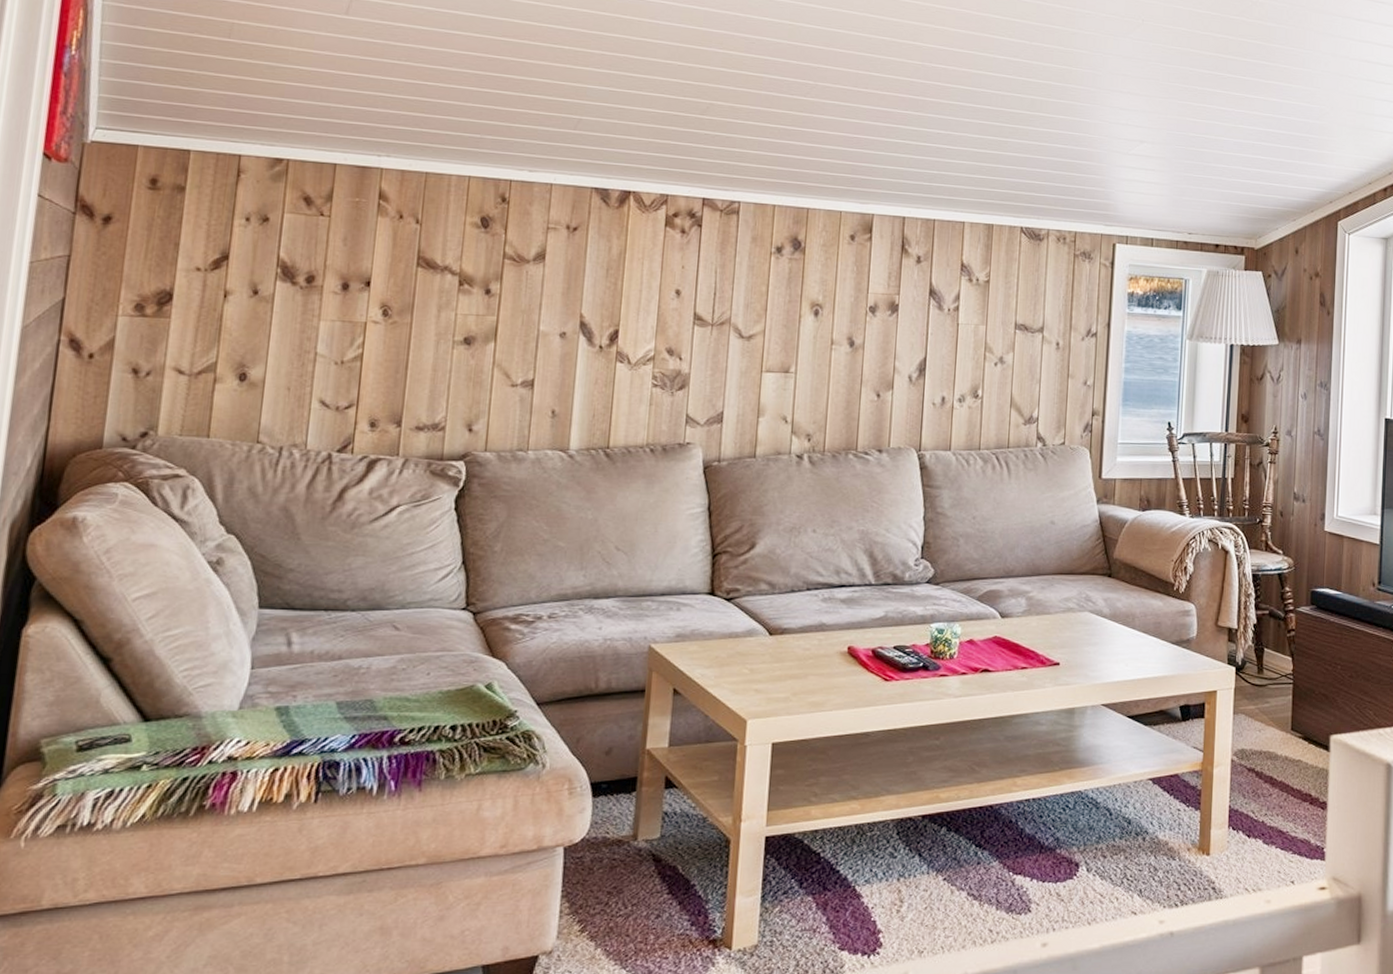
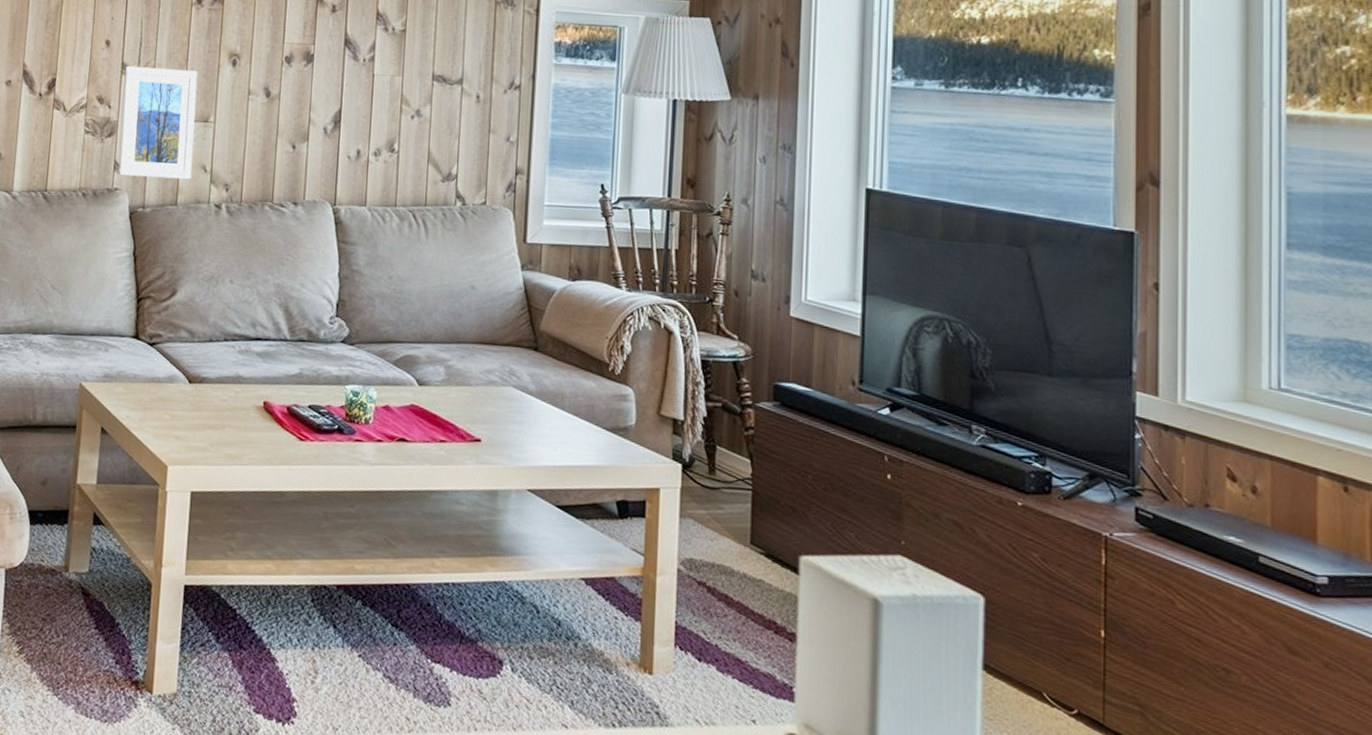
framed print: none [690,316,777,432] -> present [118,65,198,180]

